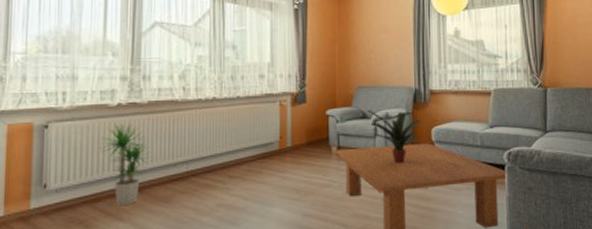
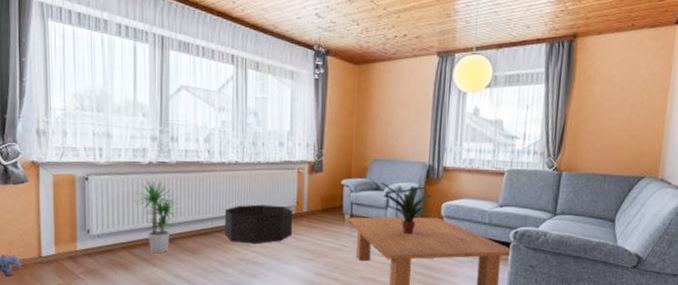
basket: none [201,142,275,187] -> present [224,204,292,244]

